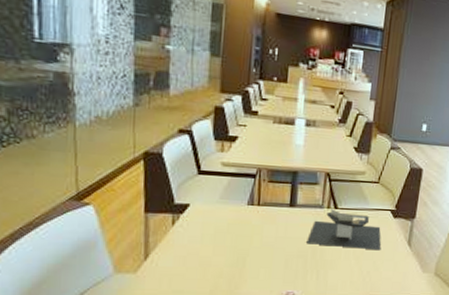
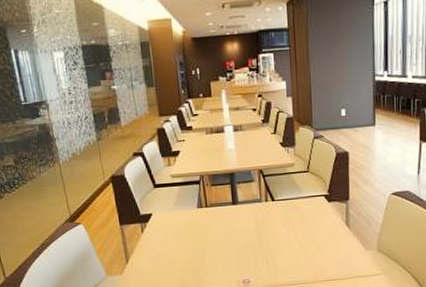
napkin holder: present [306,209,381,251] -> none [252,201,321,236]

